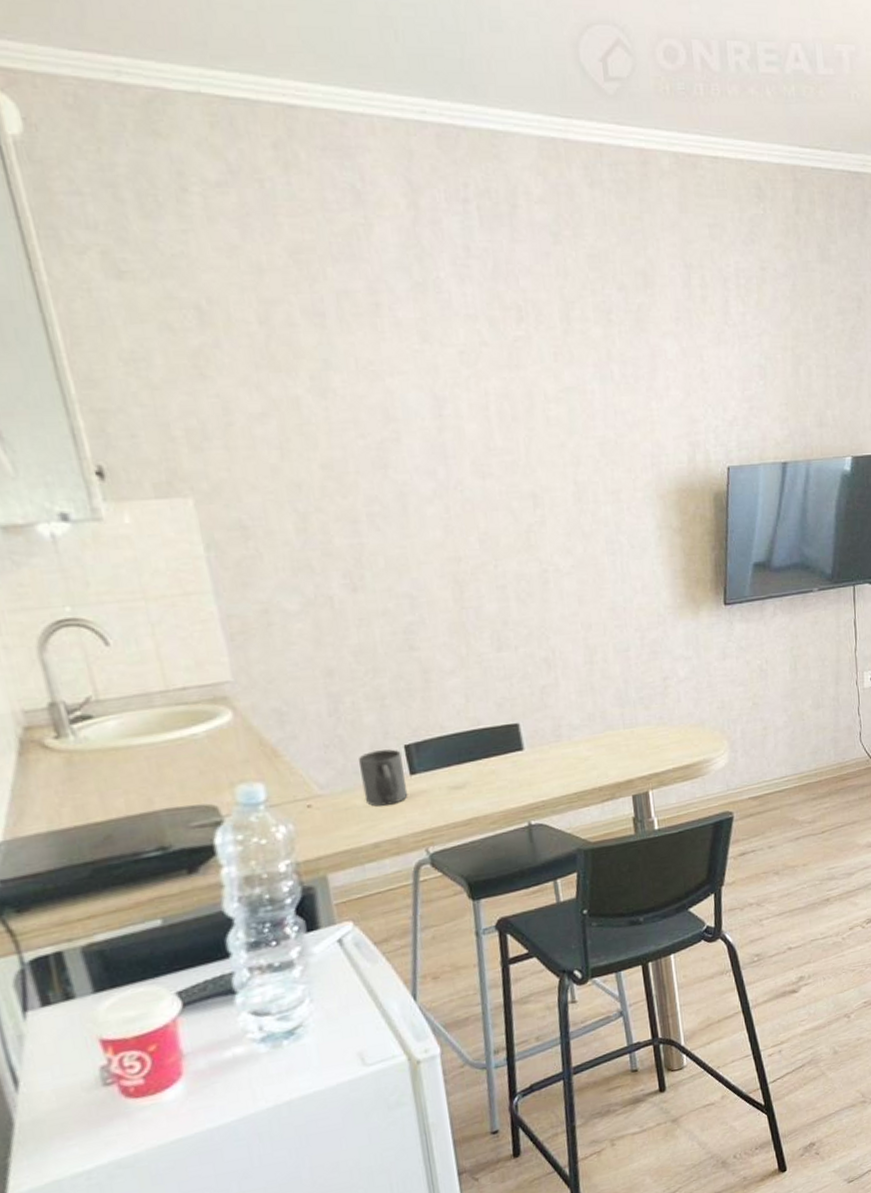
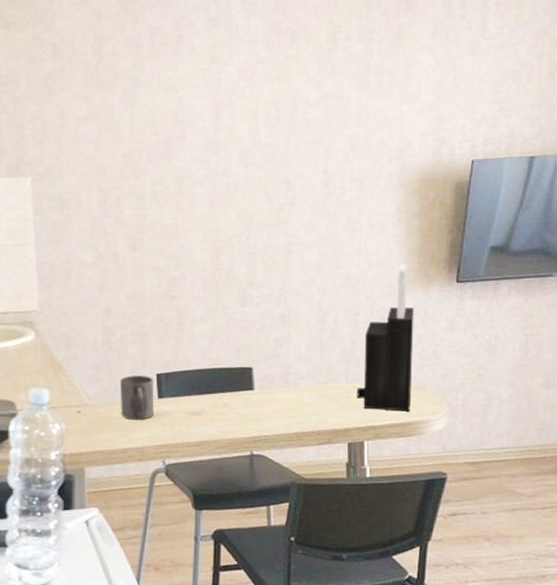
knife block: none [635,587,692,755] -> present [357,263,414,412]

